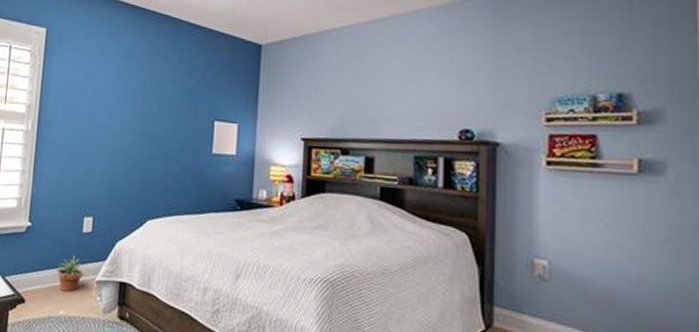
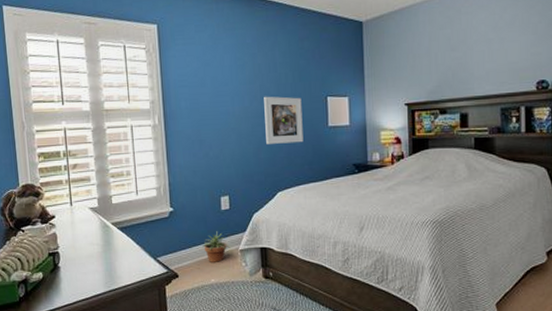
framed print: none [141,113,186,168] -> present [264,96,304,144]

